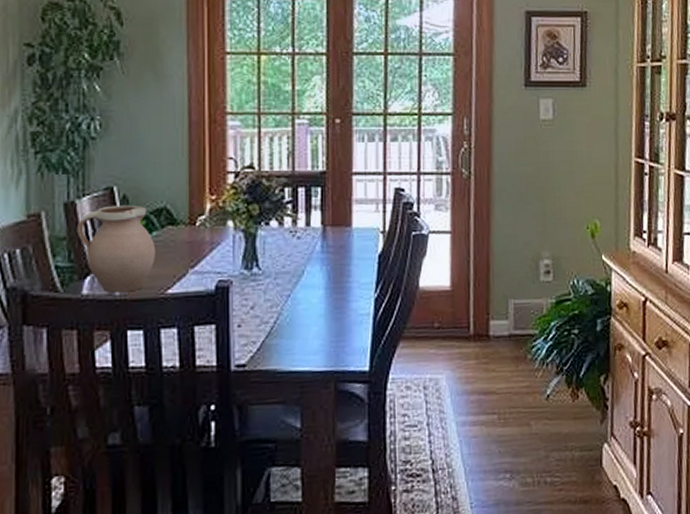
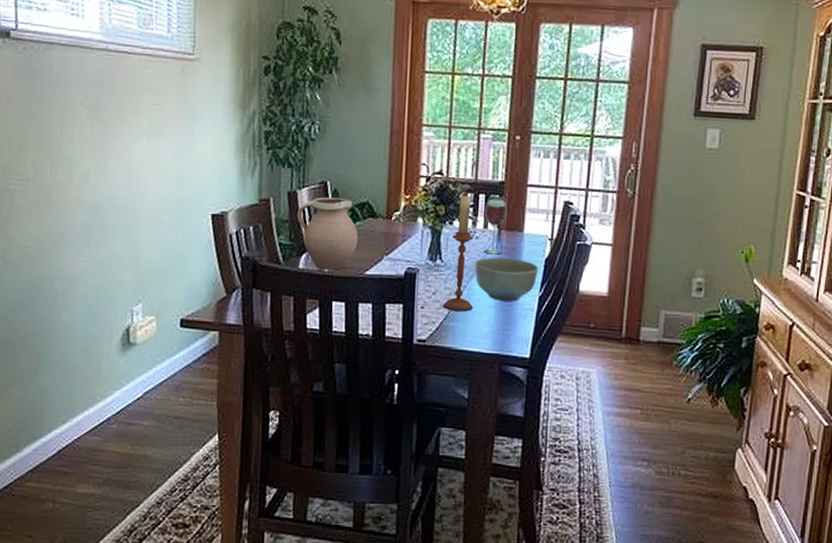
candlestick: none [263,187,299,326] -> present [443,193,474,312]
bowl: none [297,257,372,308] -> present [474,257,539,302]
wineglass: none [306,188,331,256] -> present [483,195,507,255]

